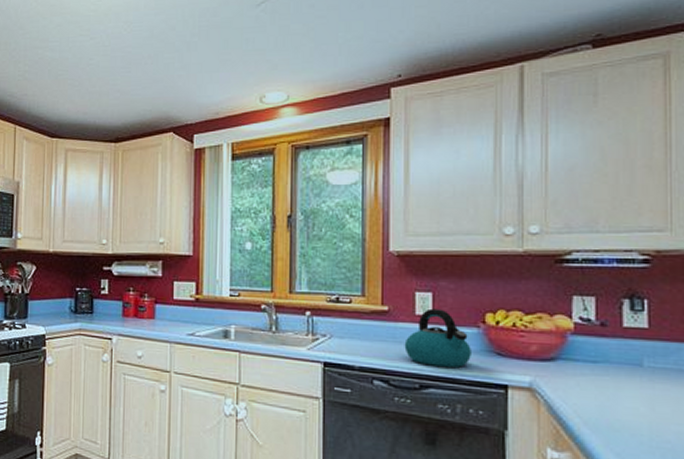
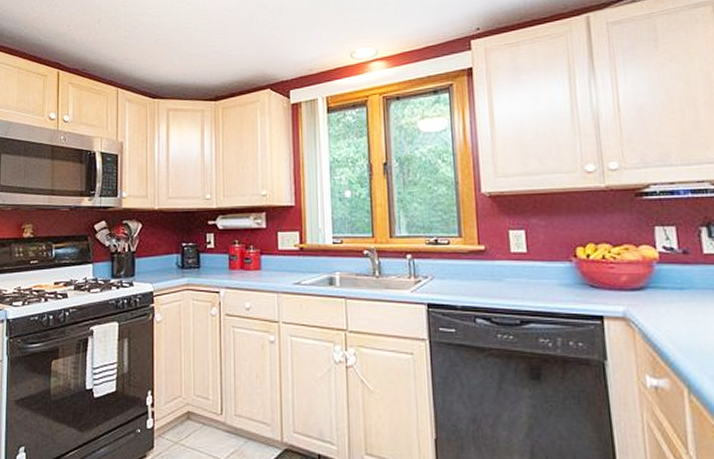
kettle: present [404,308,471,368] -> none [502,245,567,303]

